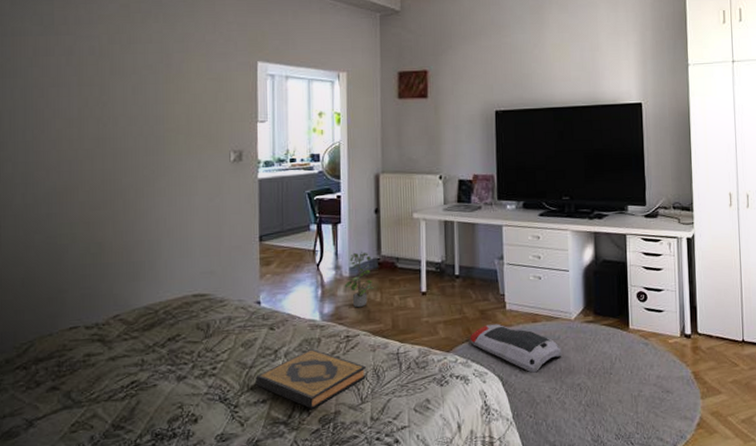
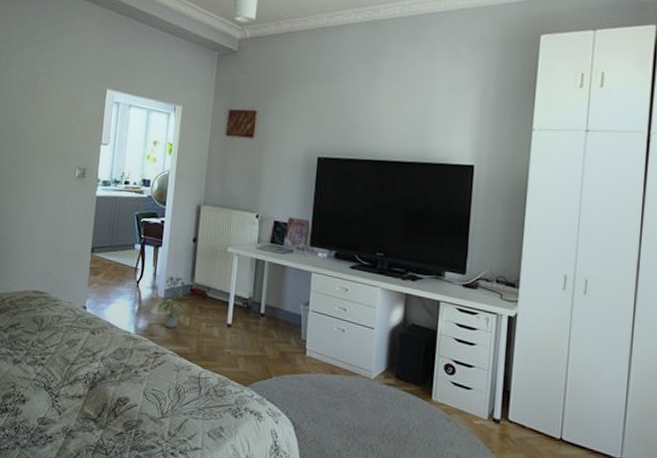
hardback book: present [255,348,367,409] -> none [74,357,170,413]
air purifier: present [470,323,562,373] -> none [267,367,358,424]

